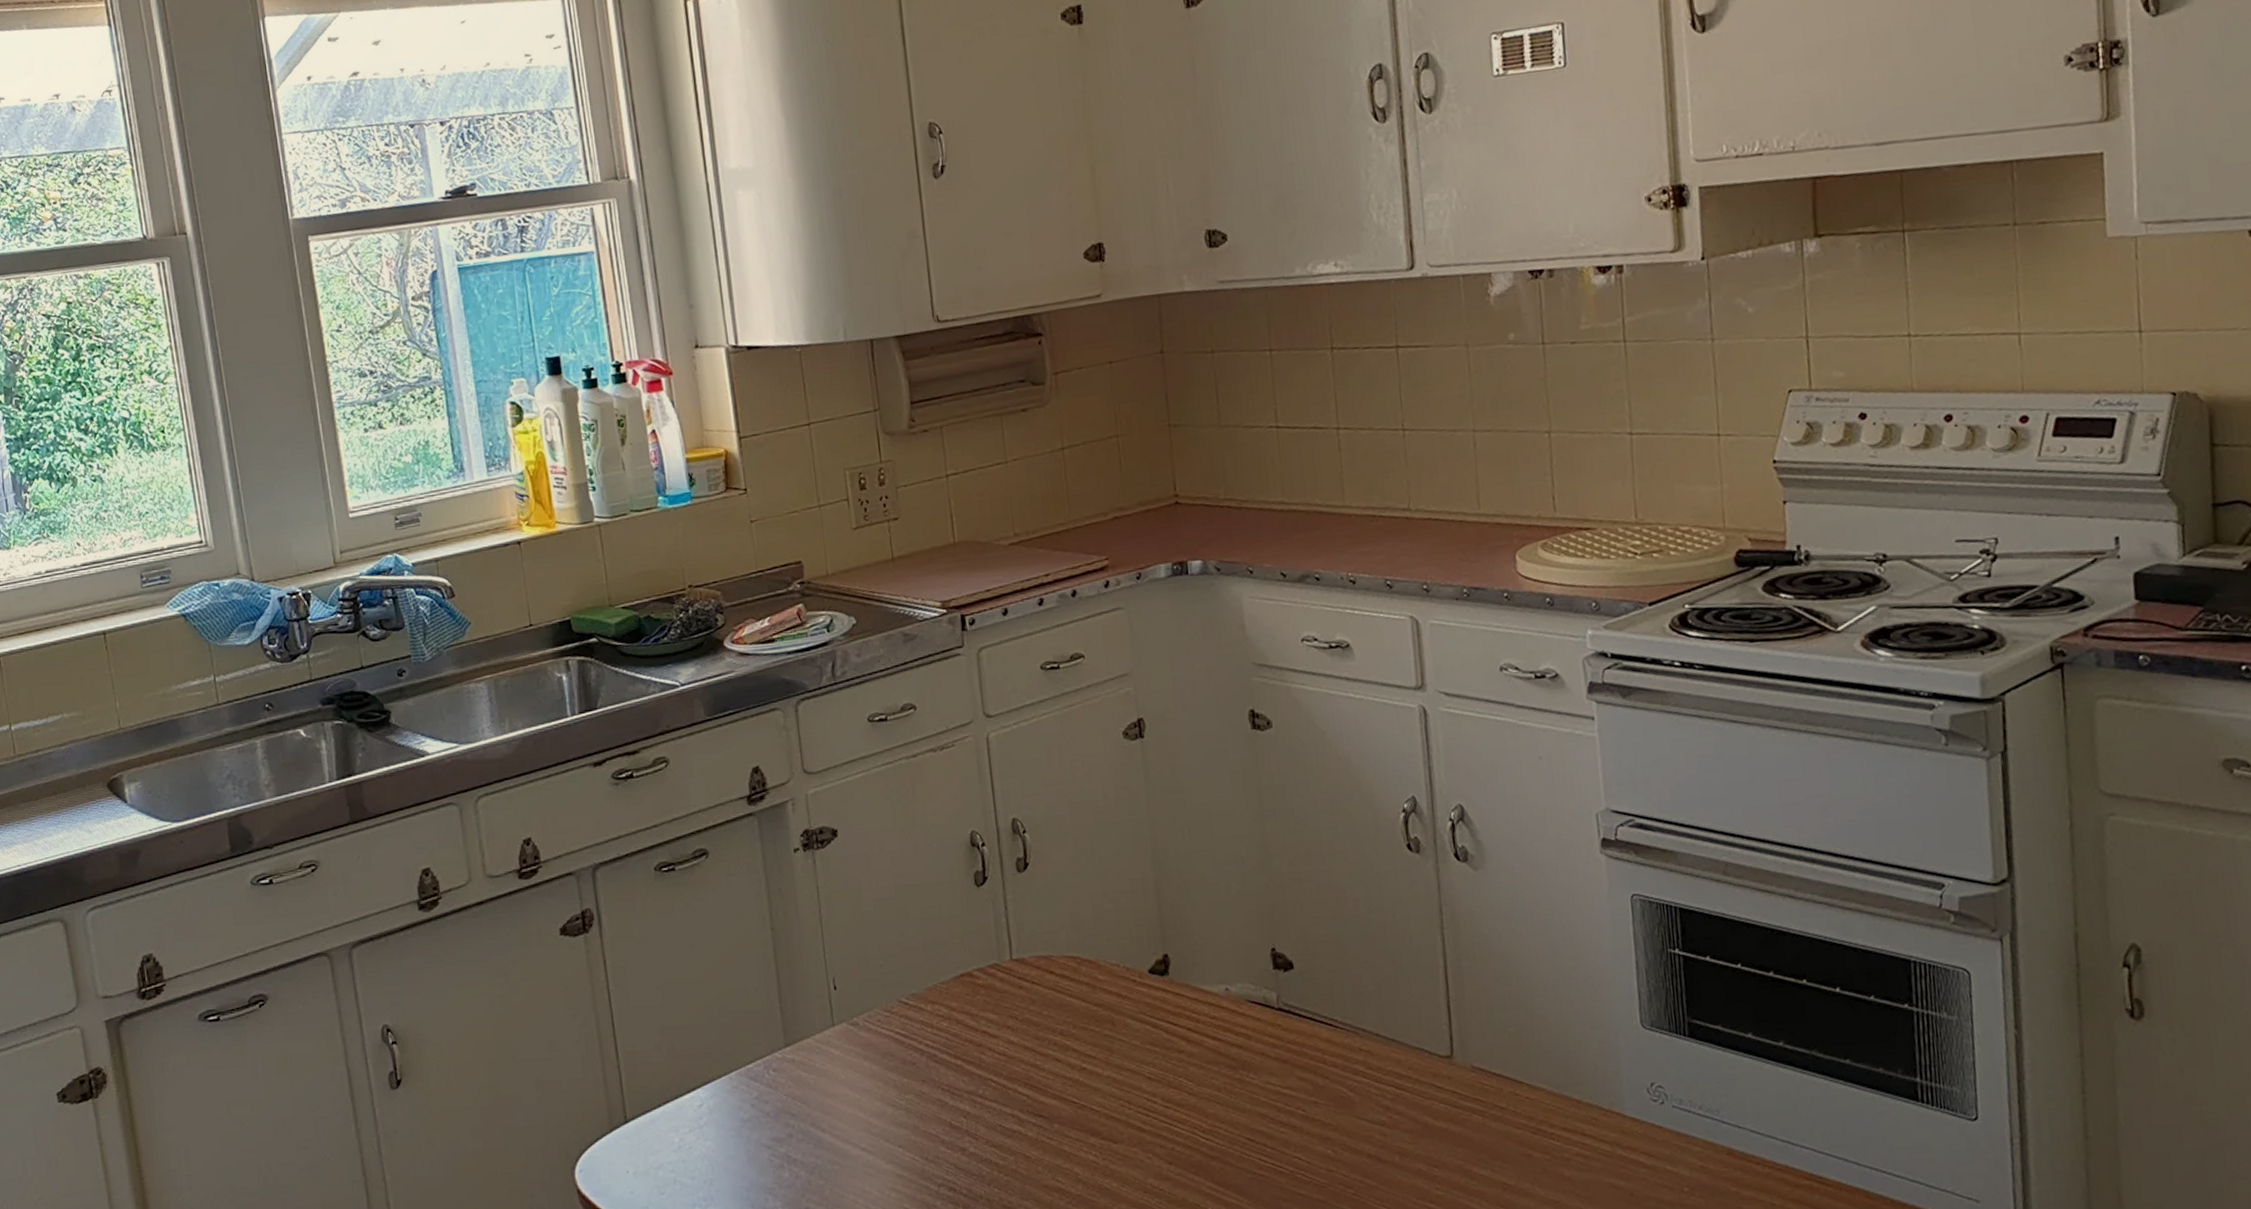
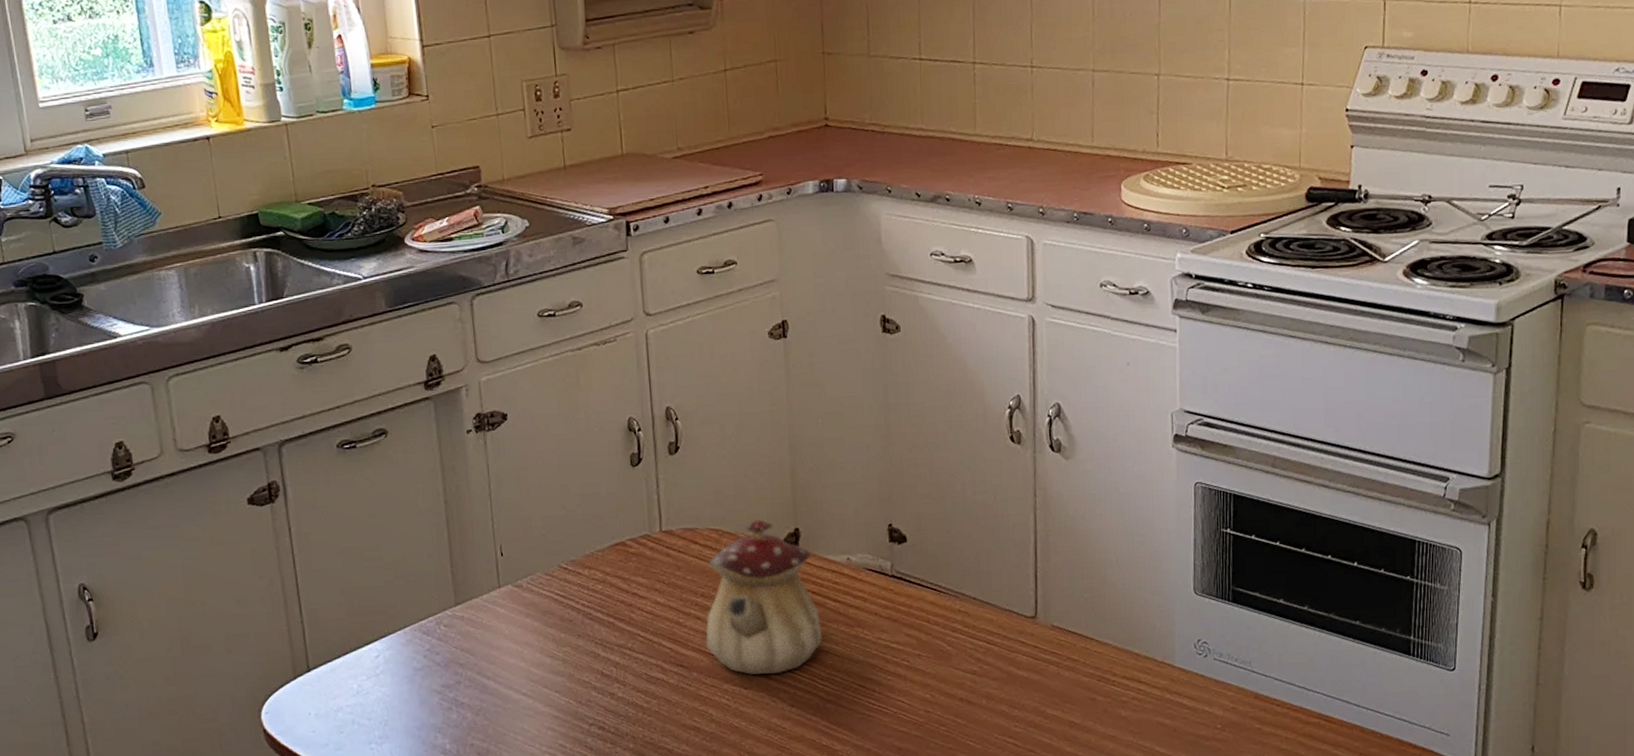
teapot: none [1066,945,1203,1126] -> present [705,519,823,675]

